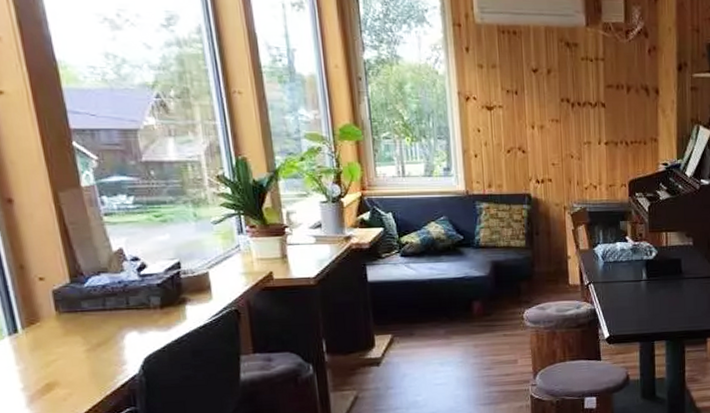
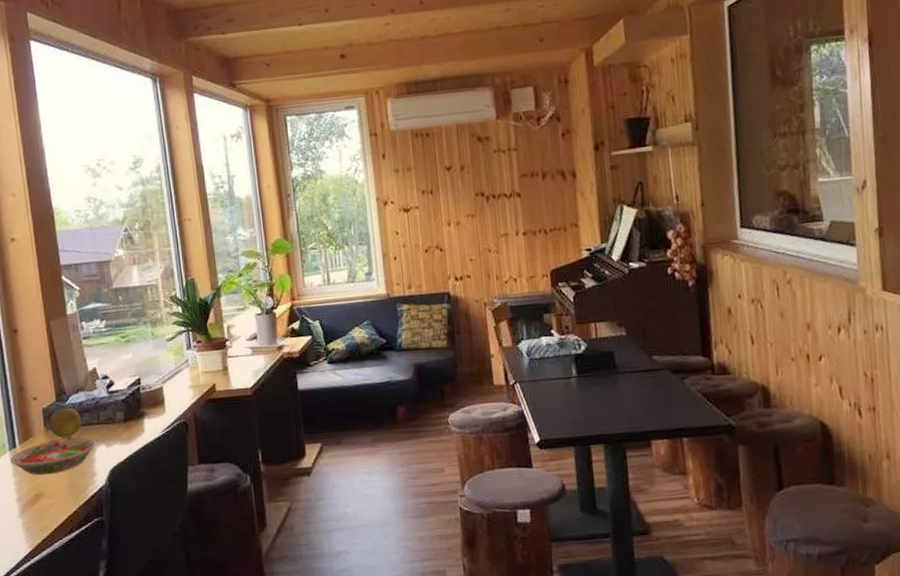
bowl: none [10,323,125,363] -> present [10,438,96,476]
fruit: none [62,290,107,324] -> present [49,407,82,438]

